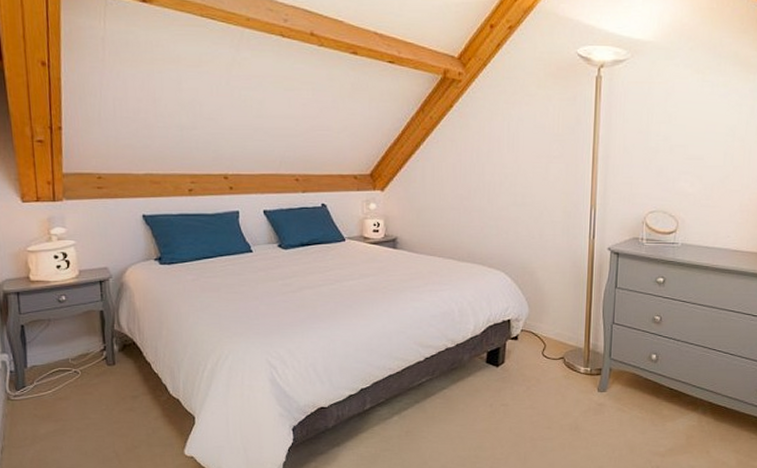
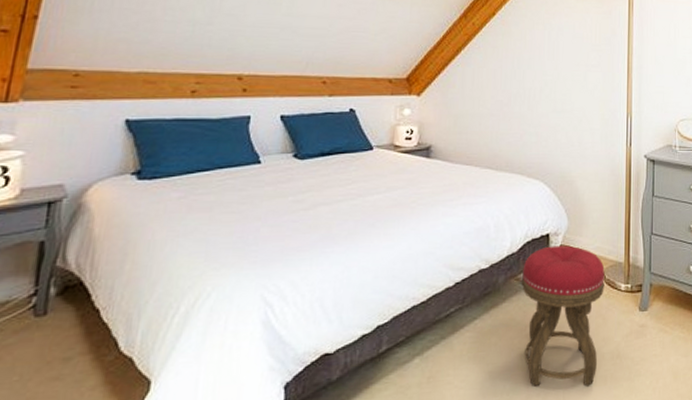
stool: none [485,330,565,450] -> present [522,245,605,387]

